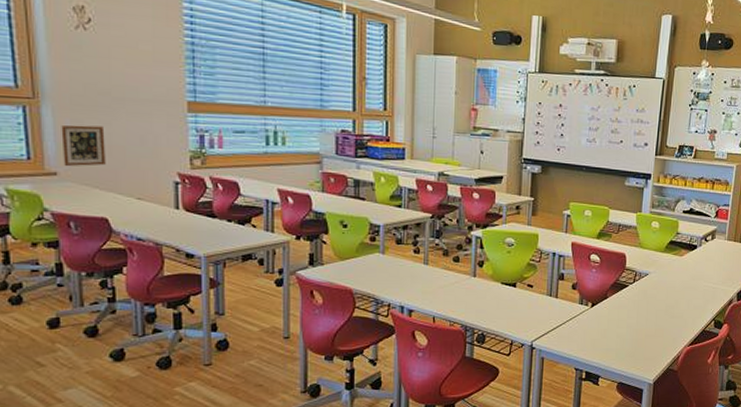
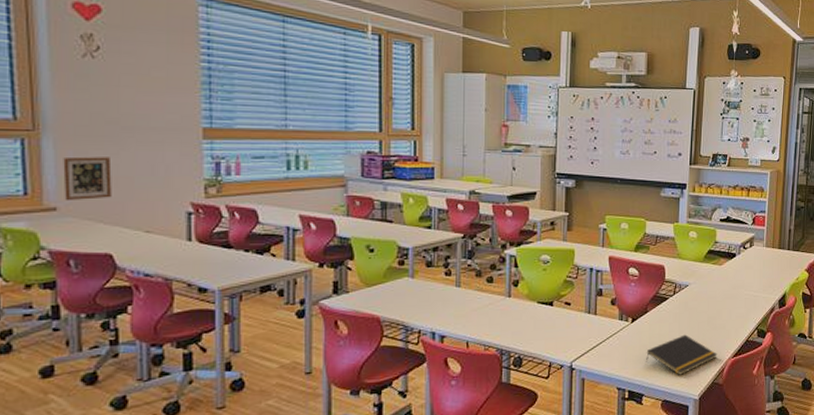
notepad: none [604,321,674,360] -> present [646,334,717,375]

